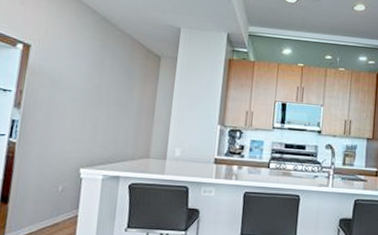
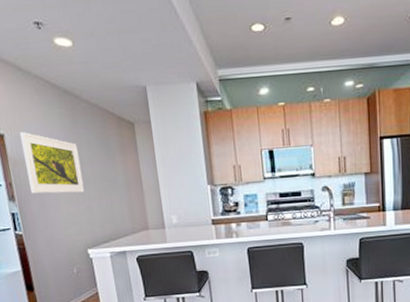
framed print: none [40,46,100,112] -> present [20,132,85,194]

